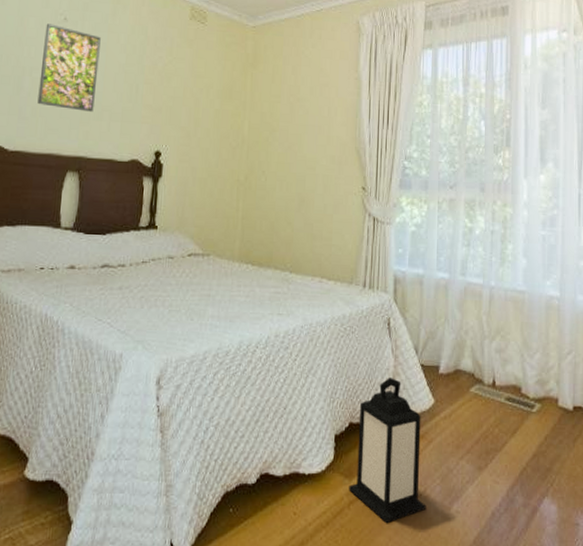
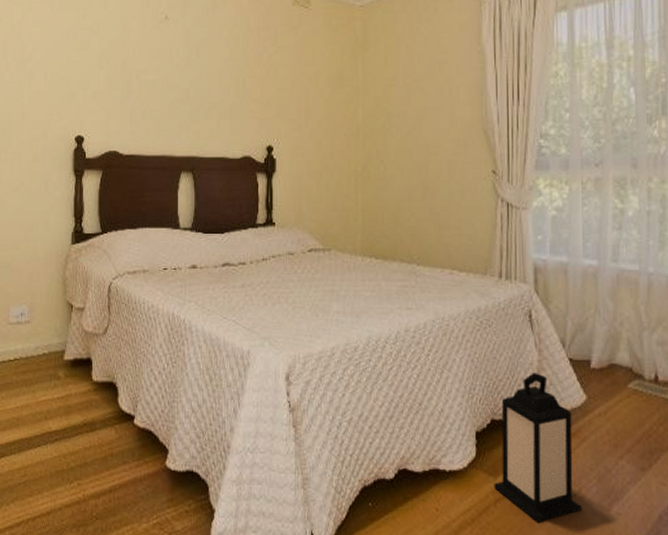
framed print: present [37,23,101,112] -> none [147,24,203,111]

